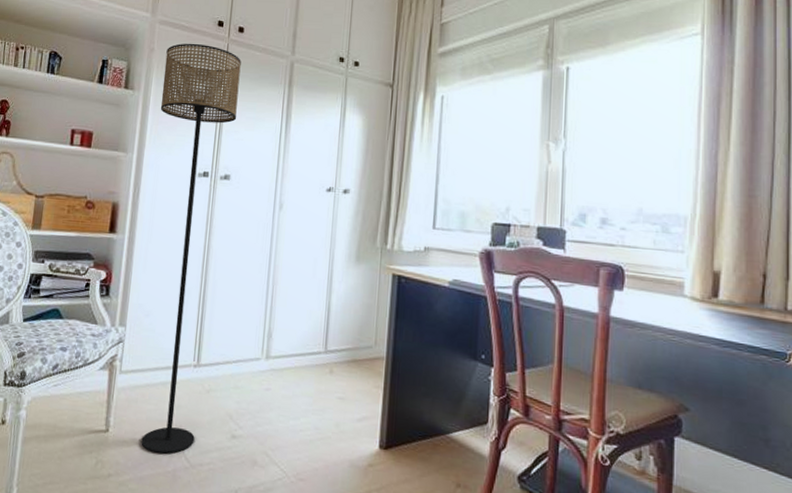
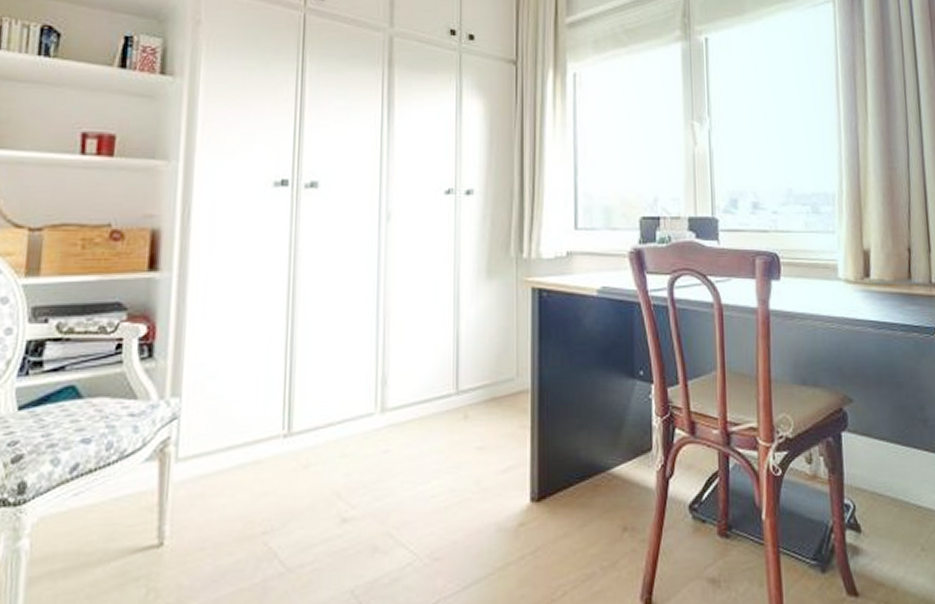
floor lamp: present [141,43,241,454] -> none [213,13,324,562]

